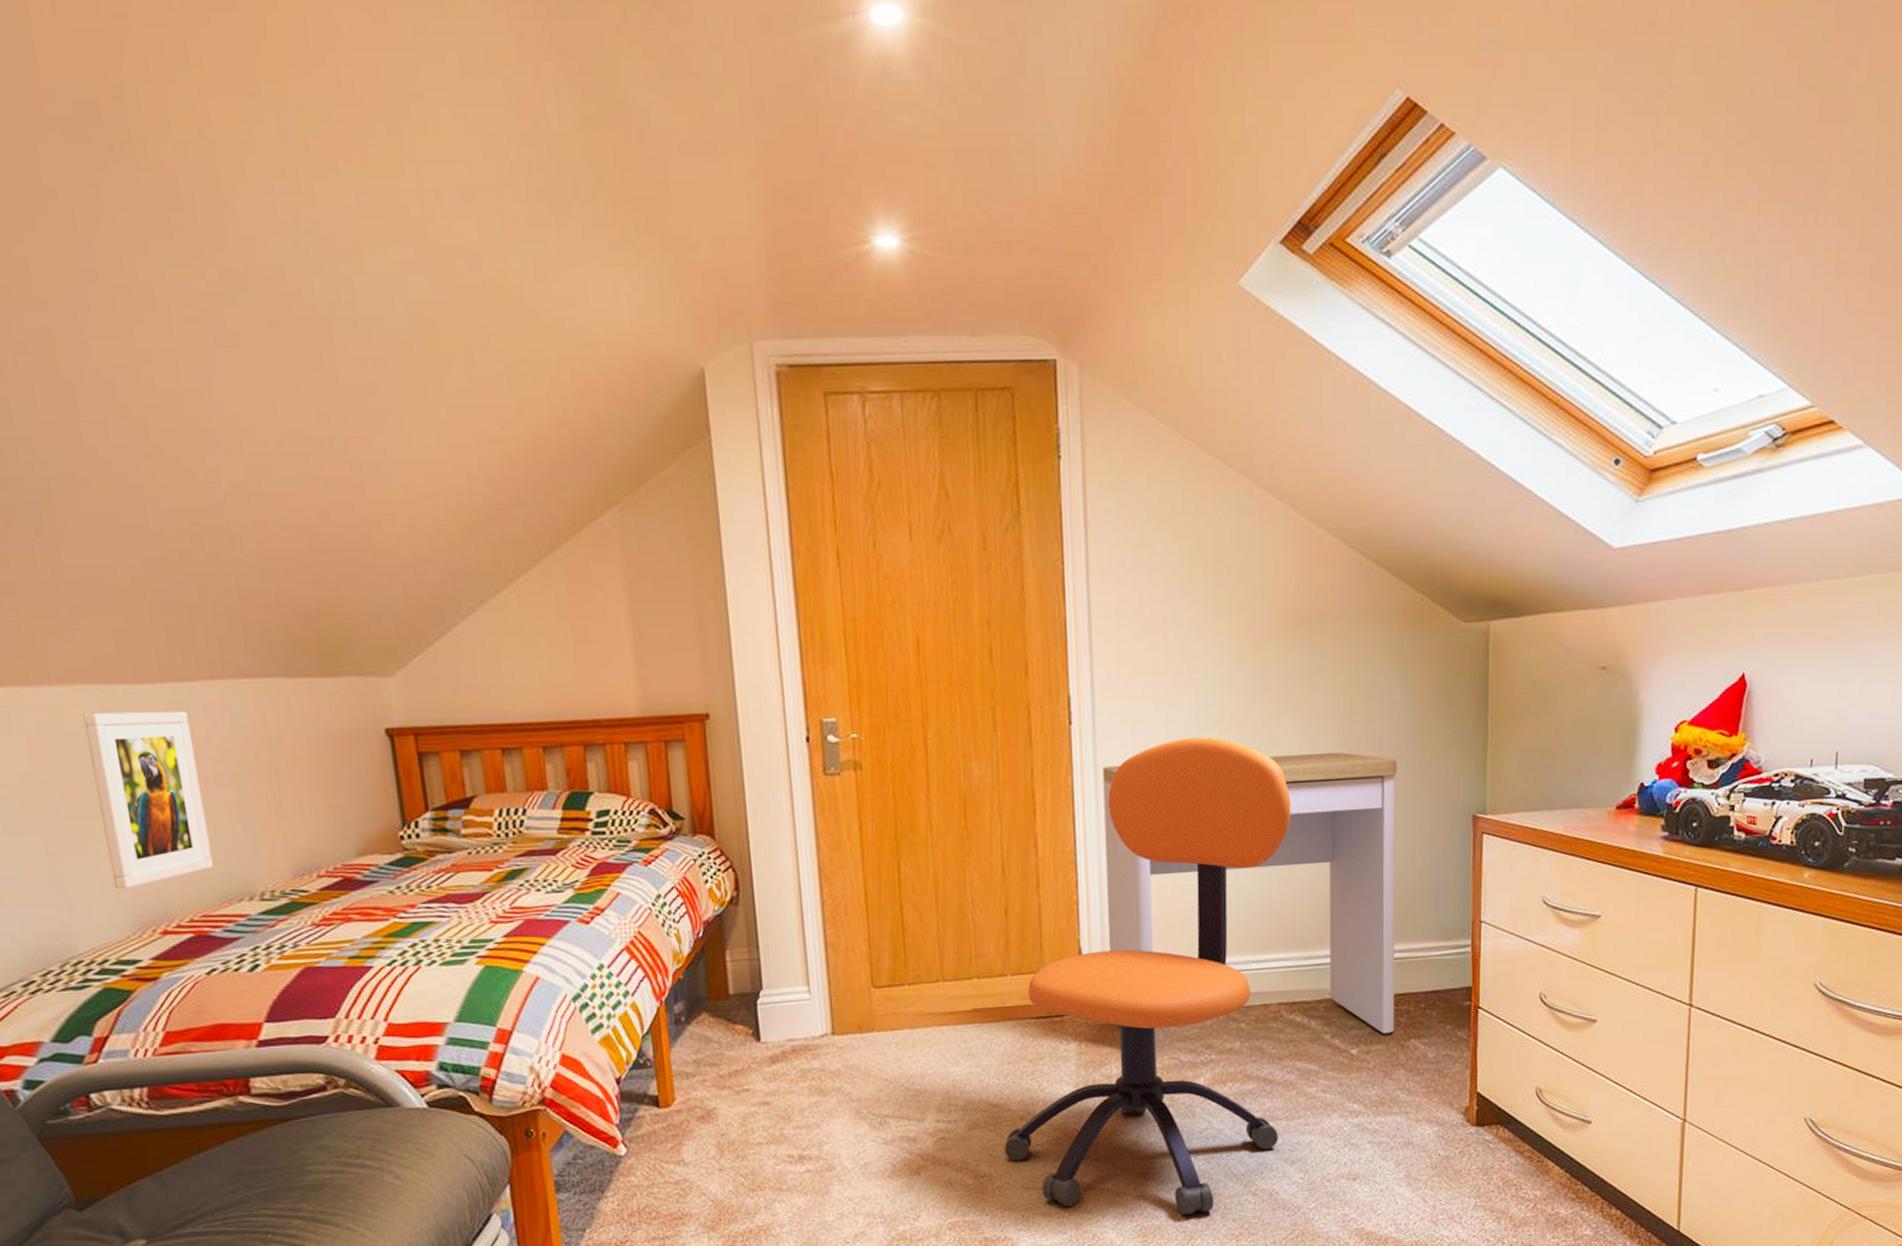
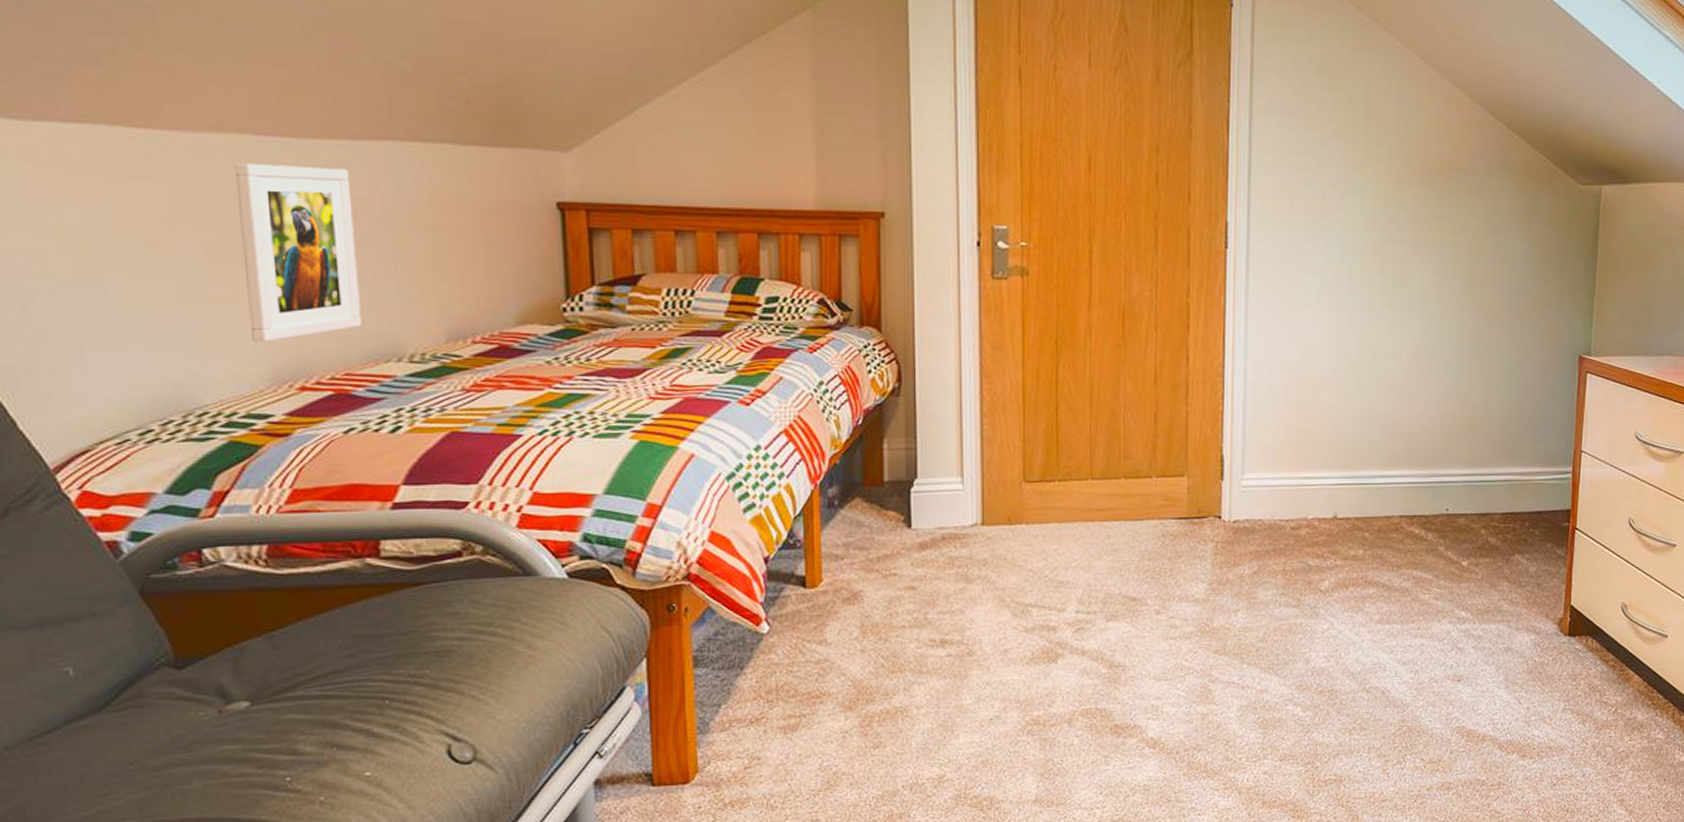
office chair: present [1004,737,1291,1216] -> none [1139,269,1421,710]
desk: present [1102,752,1398,1053] -> none [1250,289,1517,556]

